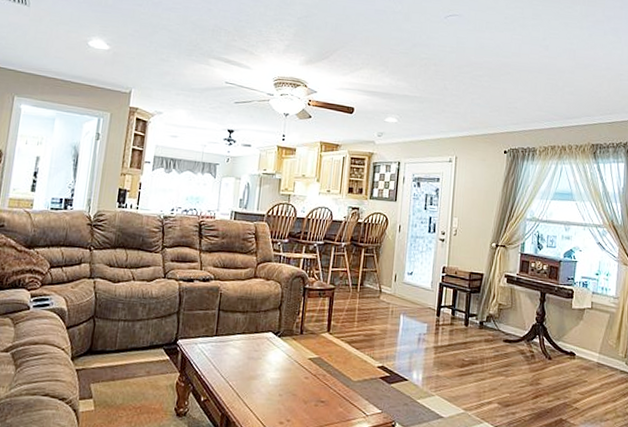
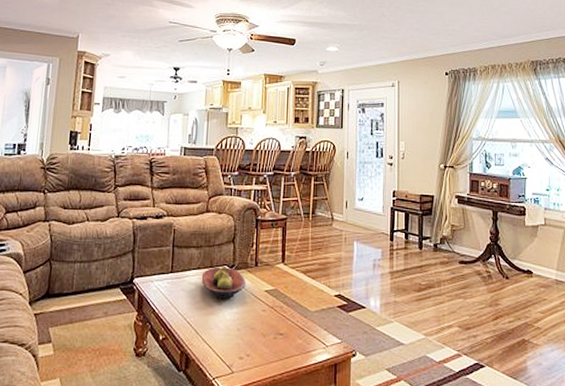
fruit bowl: none [245,332,291,366] -> present [201,266,247,300]

